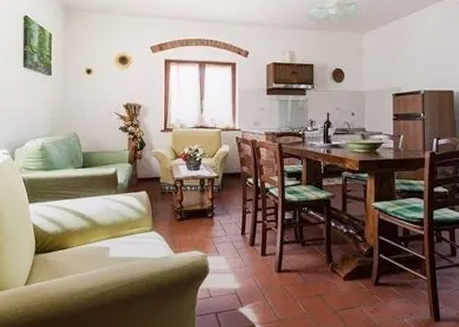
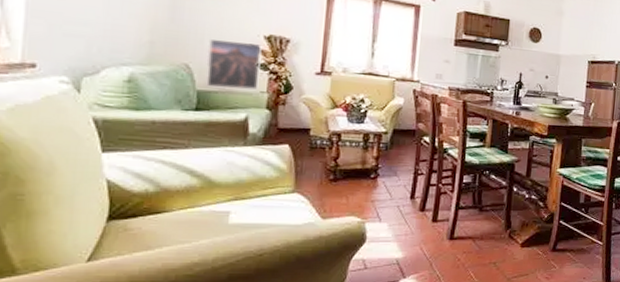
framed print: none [87,111,122,149] -> present [206,38,262,90]

